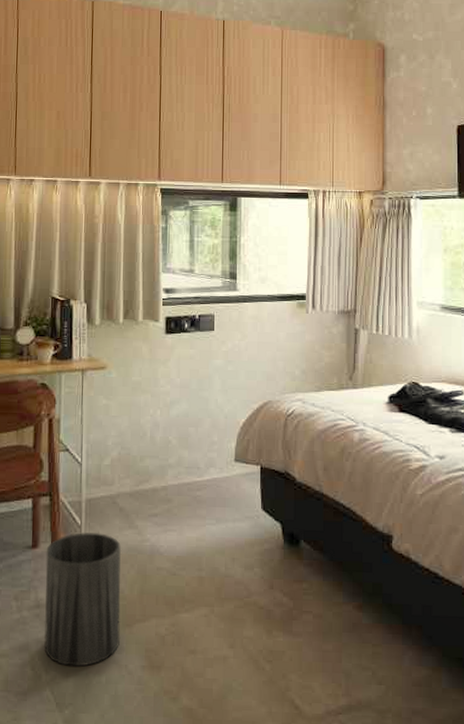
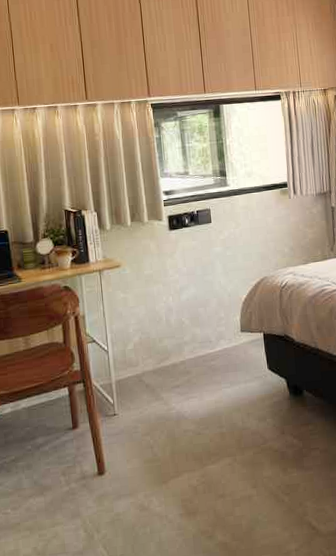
trash can: present [44,532,122,667] -> none [85,408,159,524]

